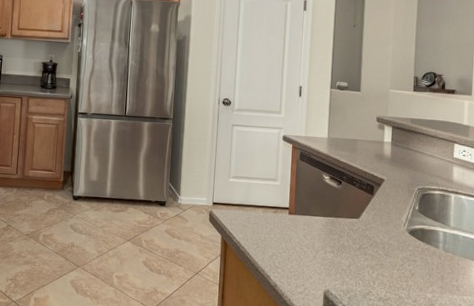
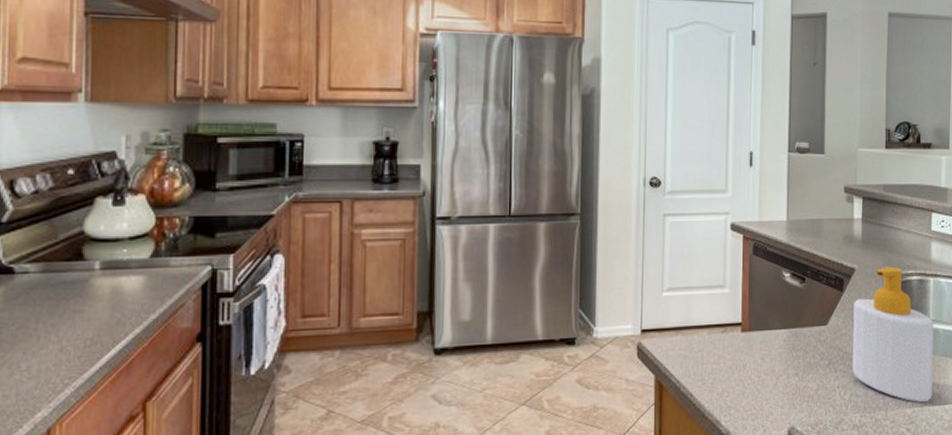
soap bottle: none [380,181,454,291] -> present [852,266,934,403]

